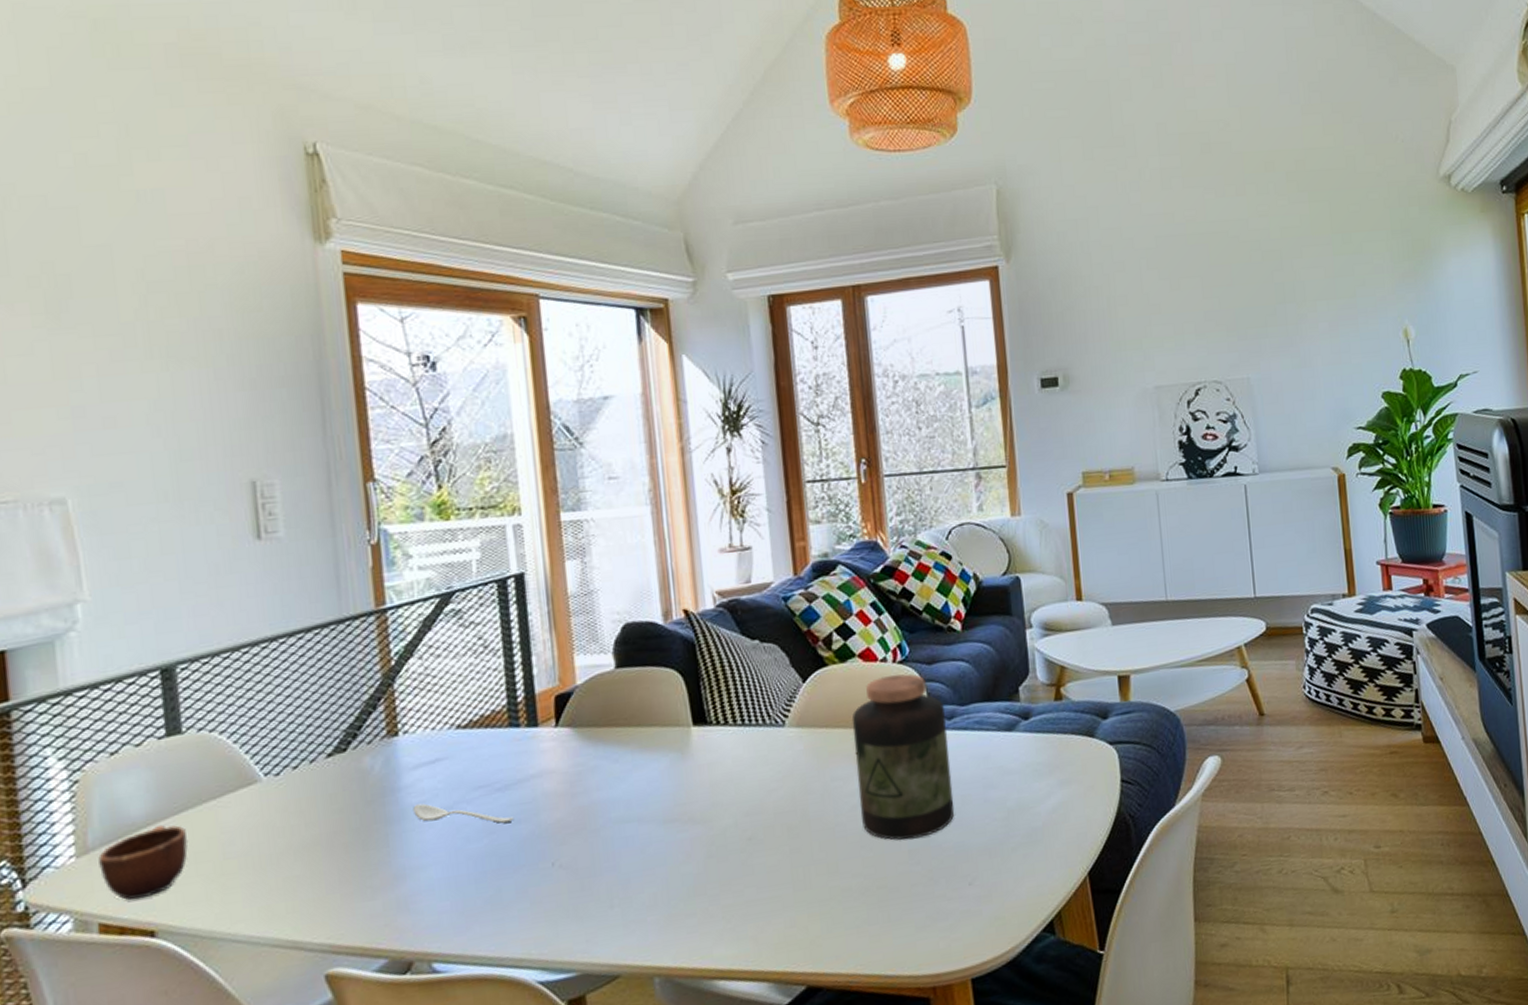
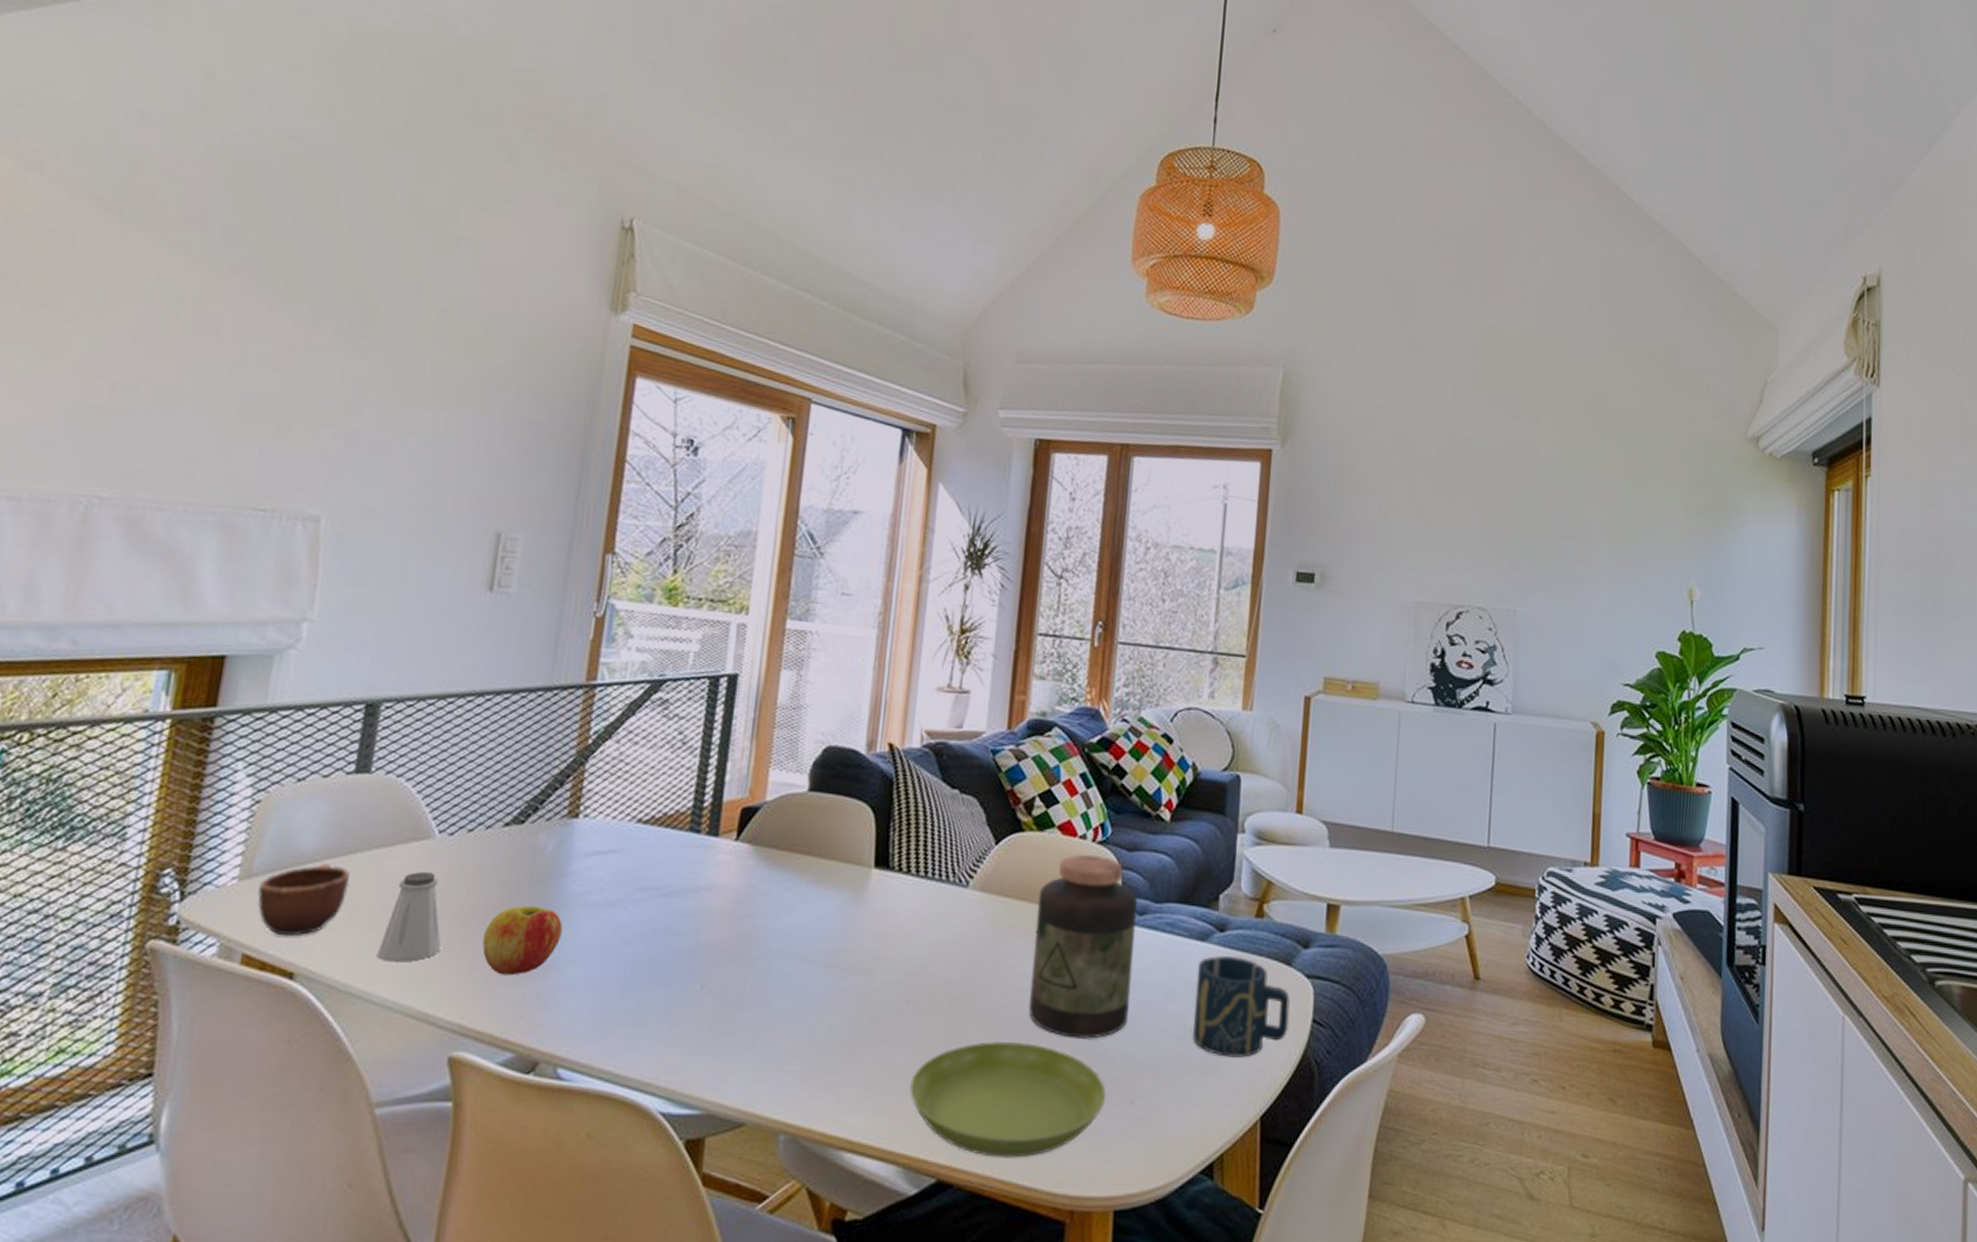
saltshaker: none [231,813,293,903] -> present [376,872,442,962]
apple: none [331,823,408,892] -> present [482,905,564,976]
spoon: present [413,803,514,823] -> none [575,894,674,932]
saucer: none [765,851,947,958] -> present [909,1040,1107,1158]
cup: none [1009,738,1101,829] -> present [1193,956,1290,1058]

